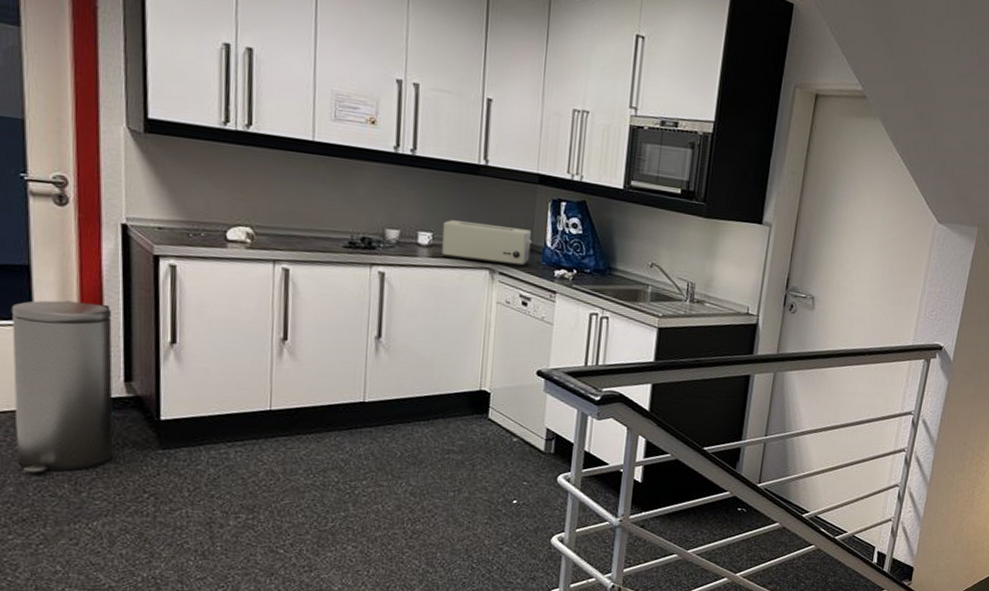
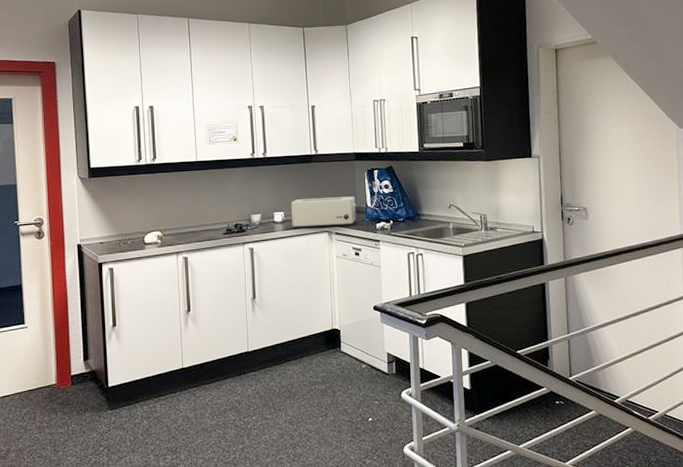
pedal bin: present [11,300,114,472] -> none [11,304,78,440]

